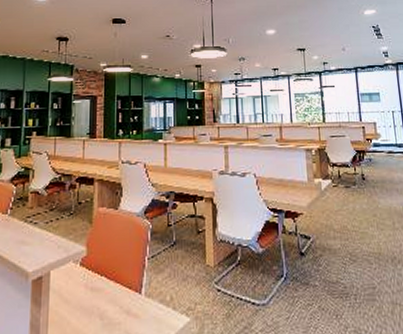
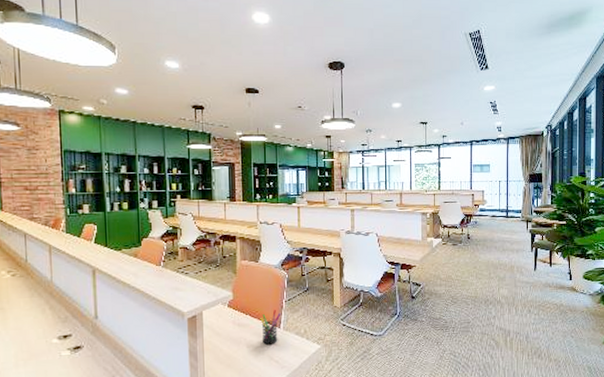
pen holder: none [117,268,143,316] -> present [260,309,281,345]

